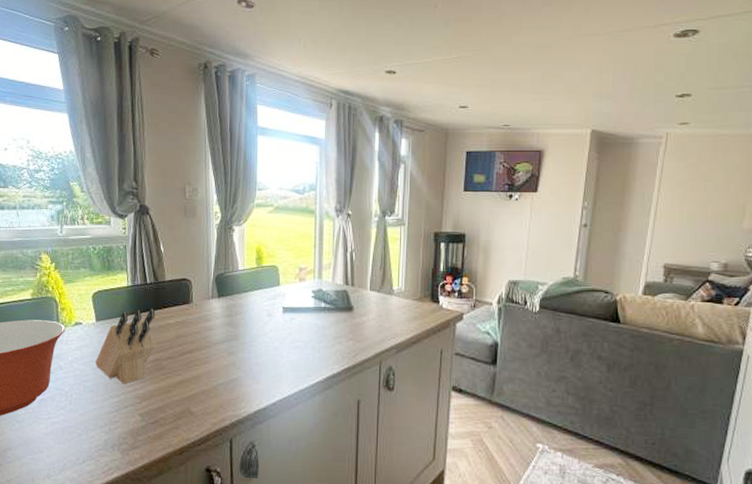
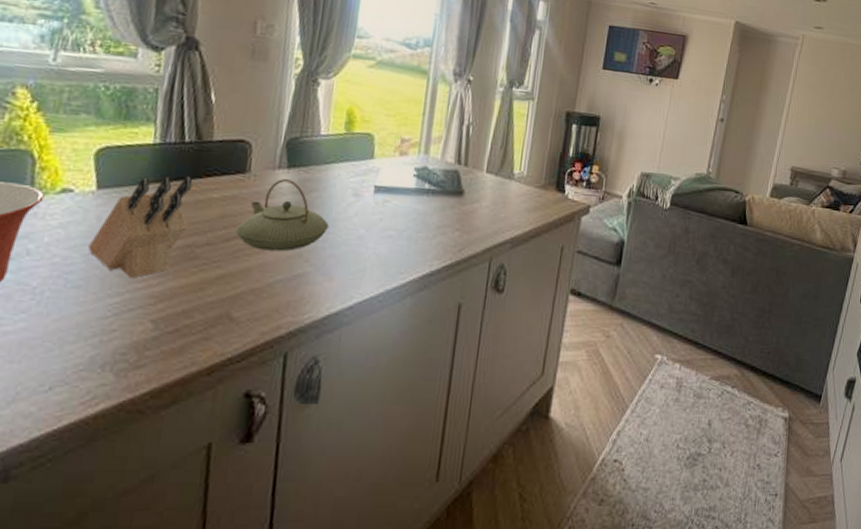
teapot: none [187,306,252,362] -> present [235,179,329,252]

